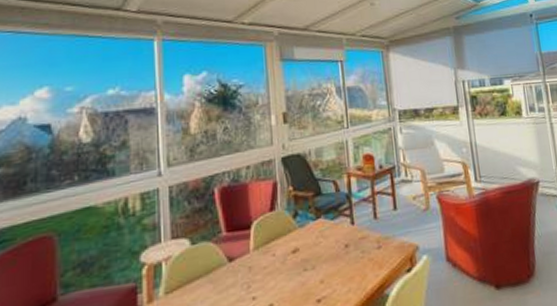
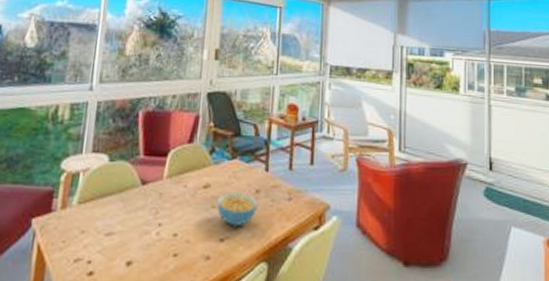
cereal bowl: none [308,249,349,285] -> present [217,191,258,227]

